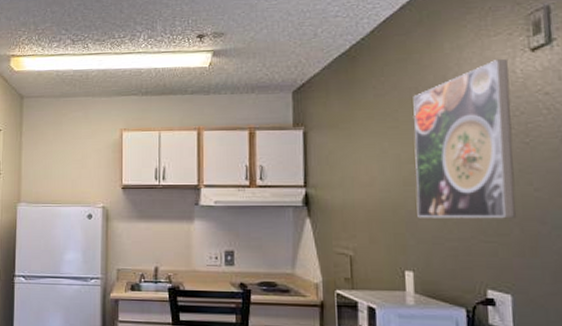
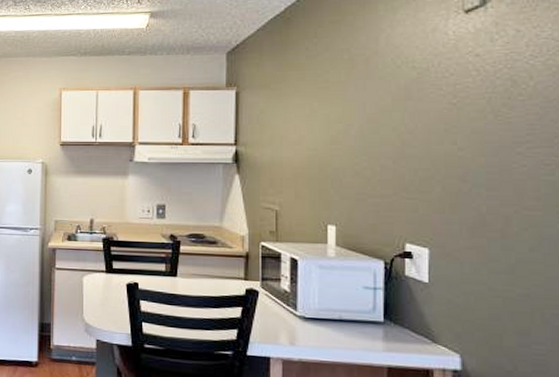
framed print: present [413,59,516,219] -> none [342,21,441,177]

